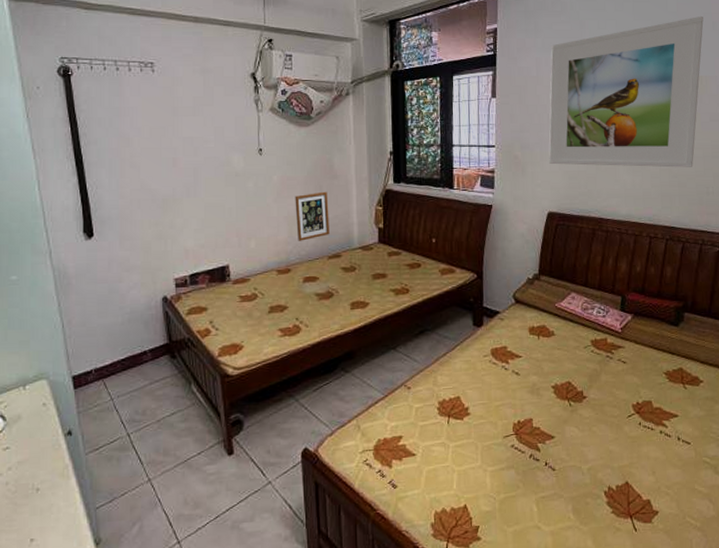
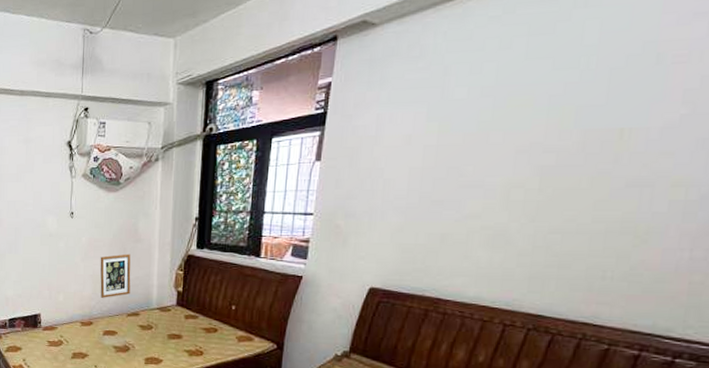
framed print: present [548,17,704,168] -> none [378,47,642,245]

